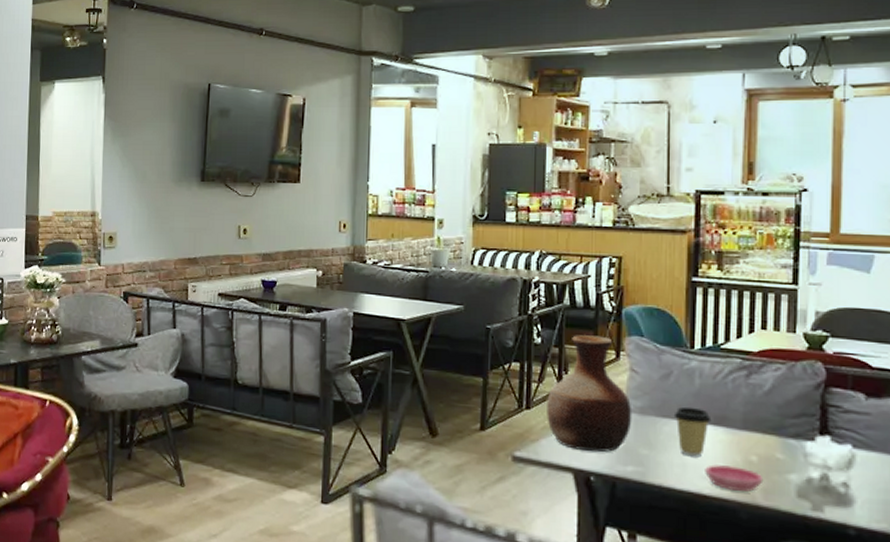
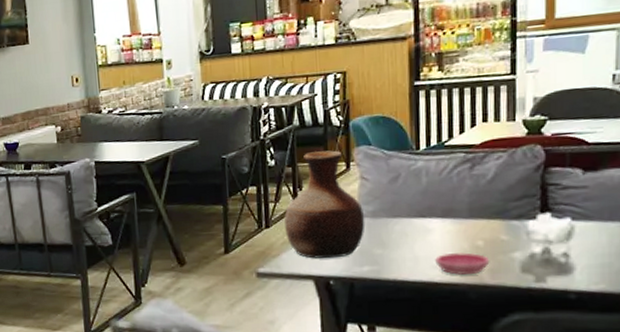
coffee cup: present [673,406,712,457] -> none [403,204,439,250]

